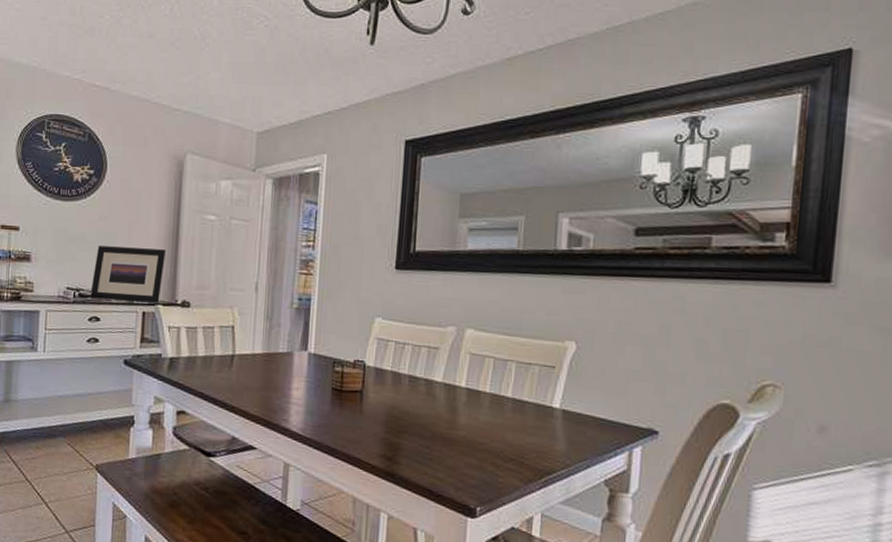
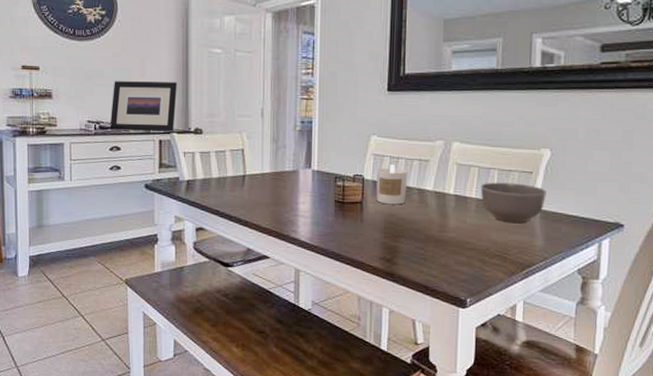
candle: none [378,350,415,397] -> present [376,164,408,205]
bowl: none [495,375,571,425] -> present [480,182,547,224]

